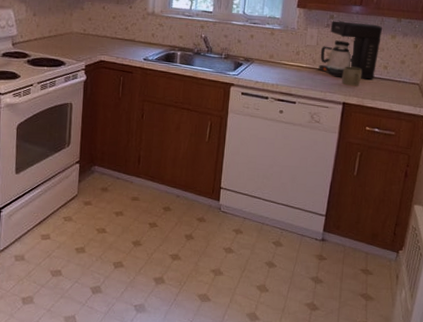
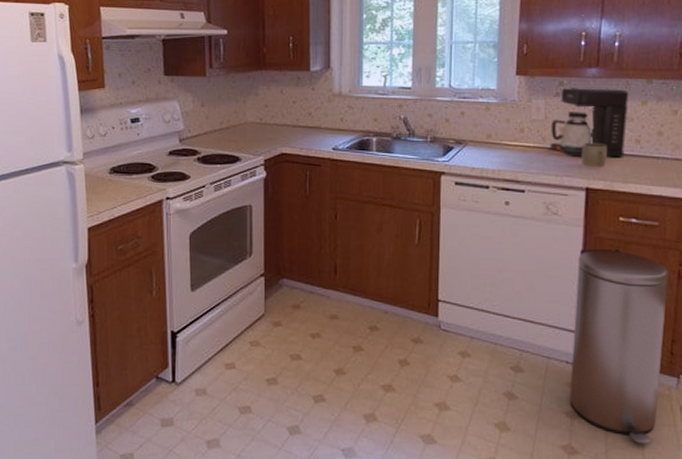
pedal bin: none [316,151,398,303] -> present [570,249,669,445]

